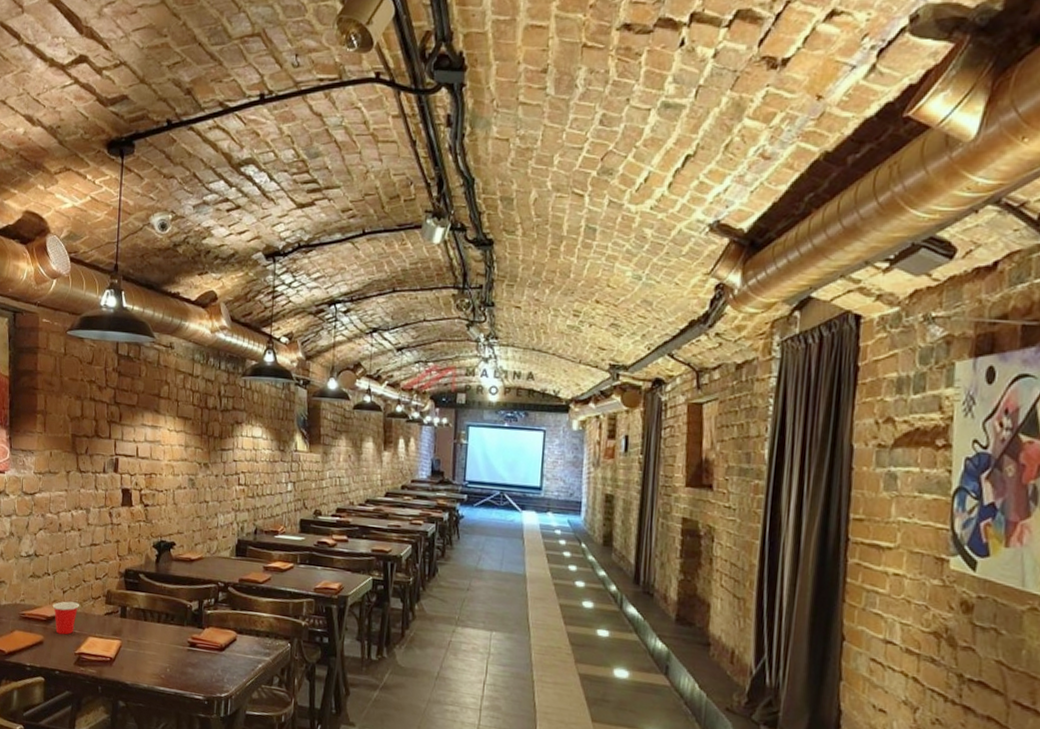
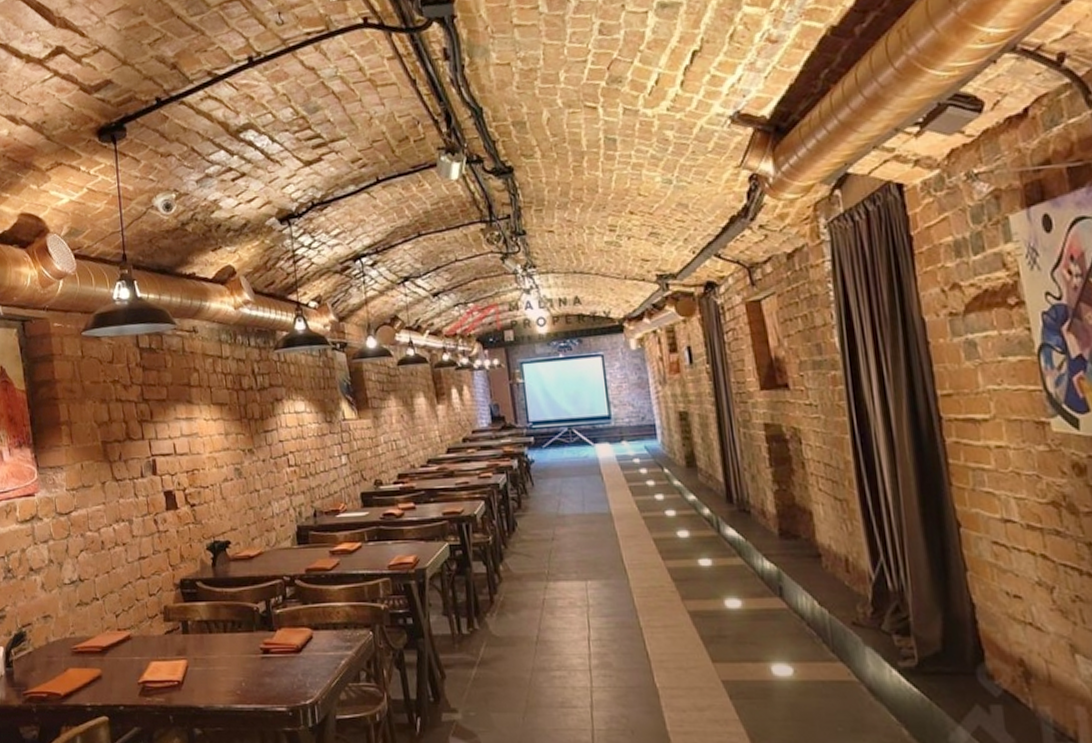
cup: present [52,601,80,635] -> none [106,625,137,664]

